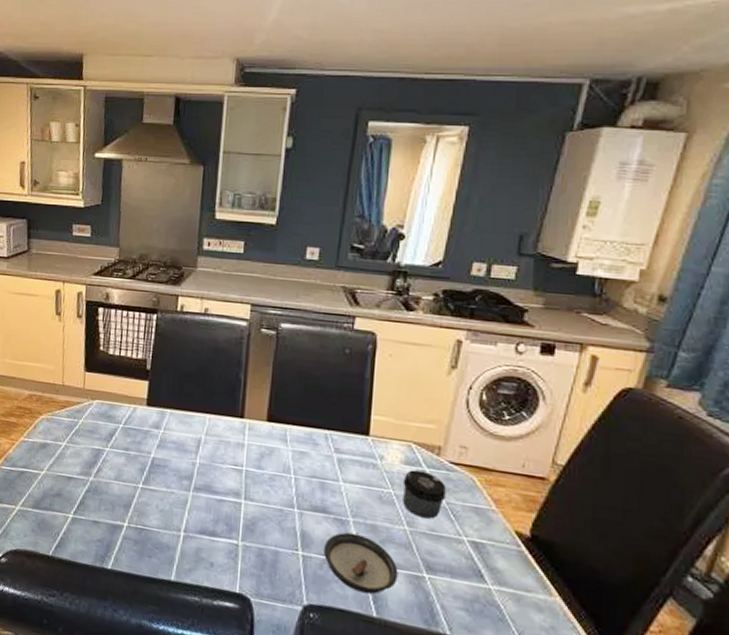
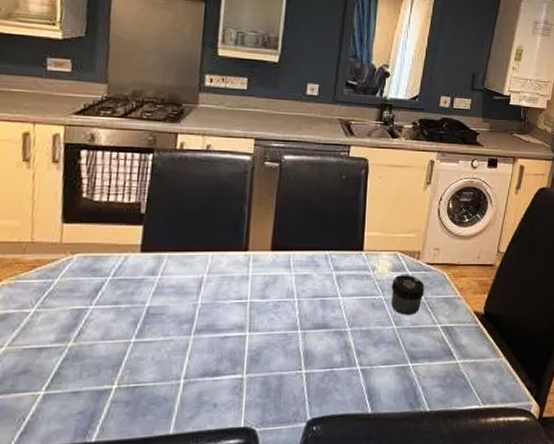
saucer: present [323,532,398,595] -> none [325,341,388,395]

